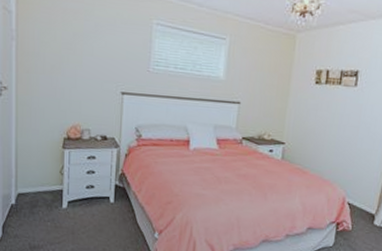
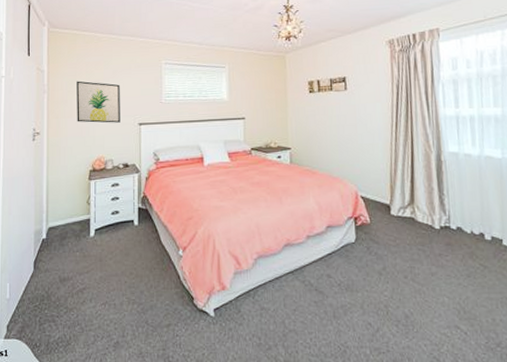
wall art: none [50,30,102,88] -> present [77,81,120,123]

